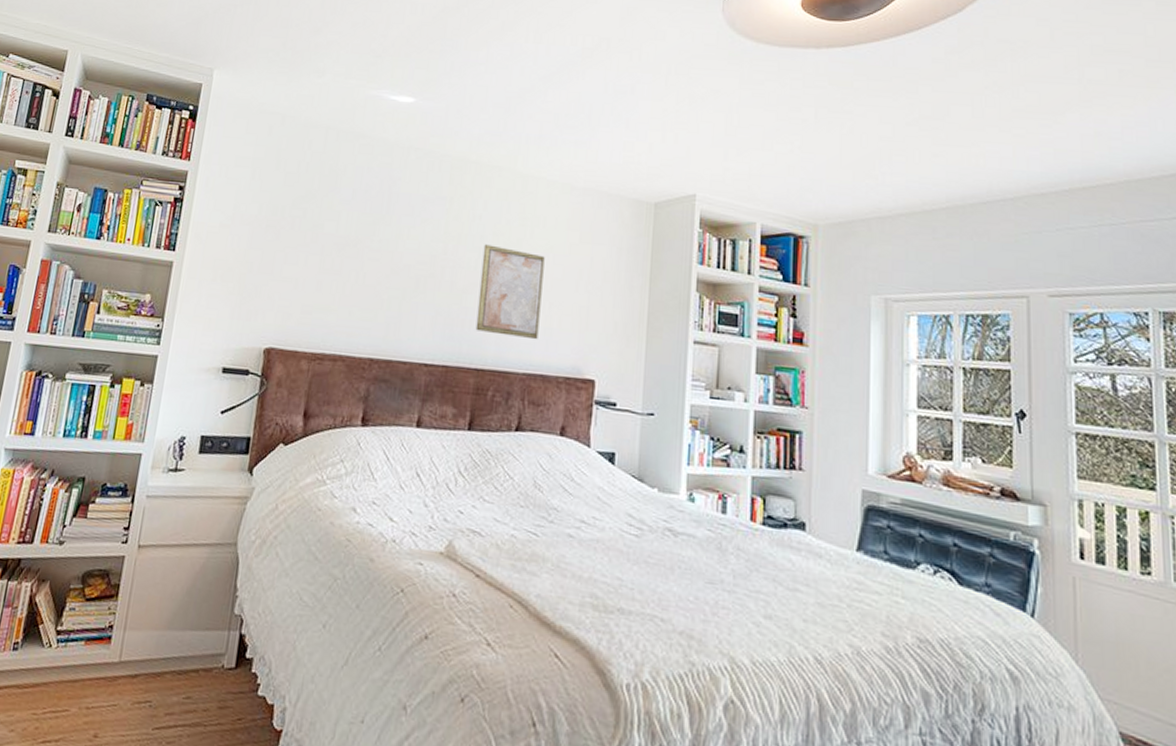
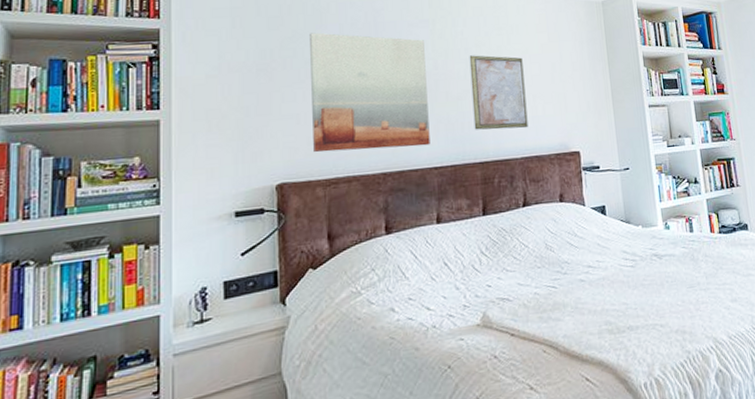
wall art: none [305,195,437,338] -> present [310,32,430,153]

